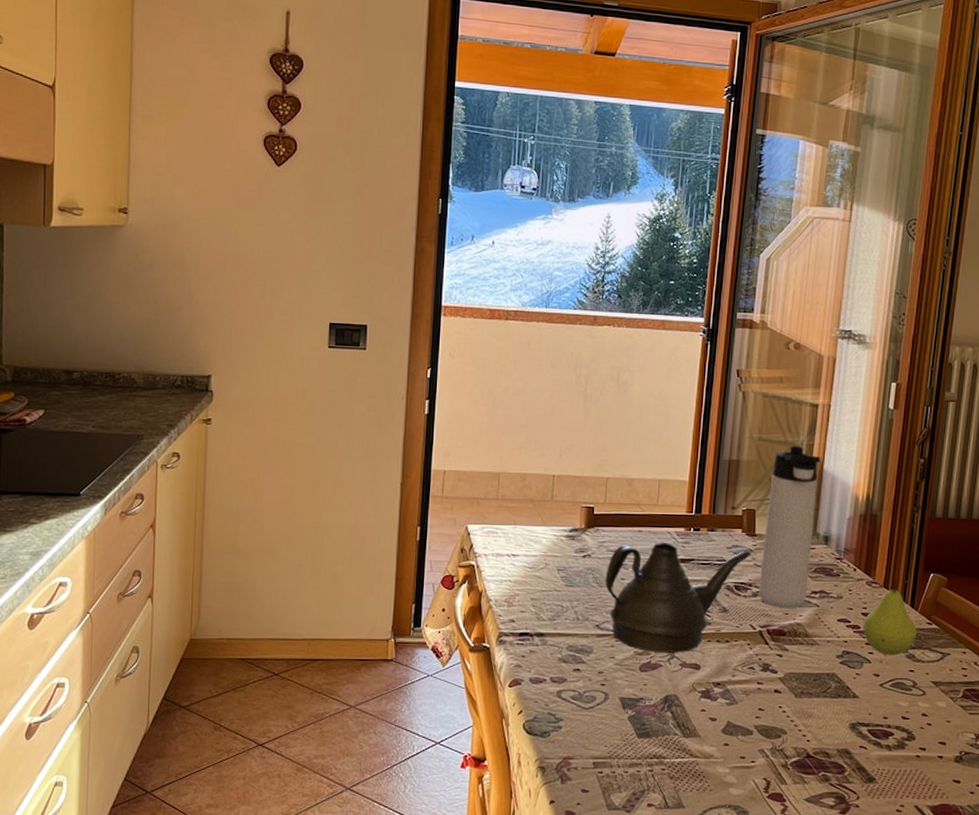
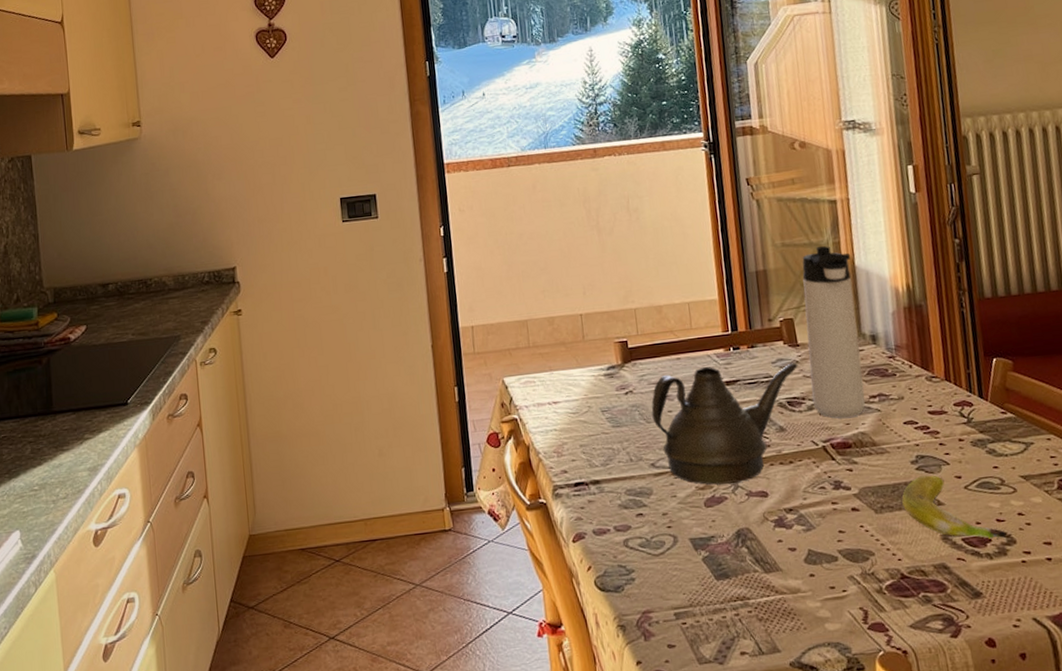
banana: none [821,669,908,734] -> present [902,475,1007,540]
fruit: present [863,579,917,656] -> none [932,370,993,454]

